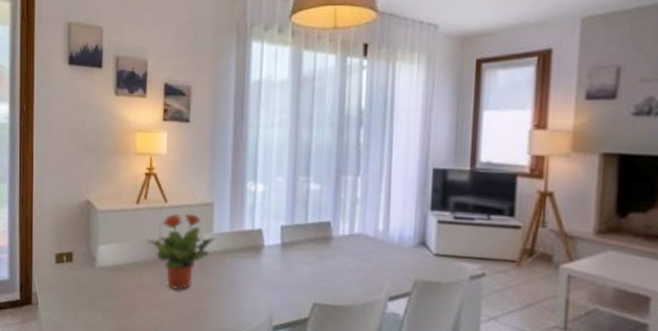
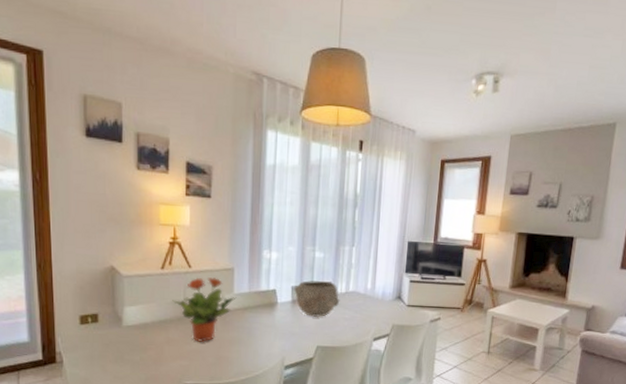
bowl: none [282,219,342,266] -> present [293,280,340,317]

